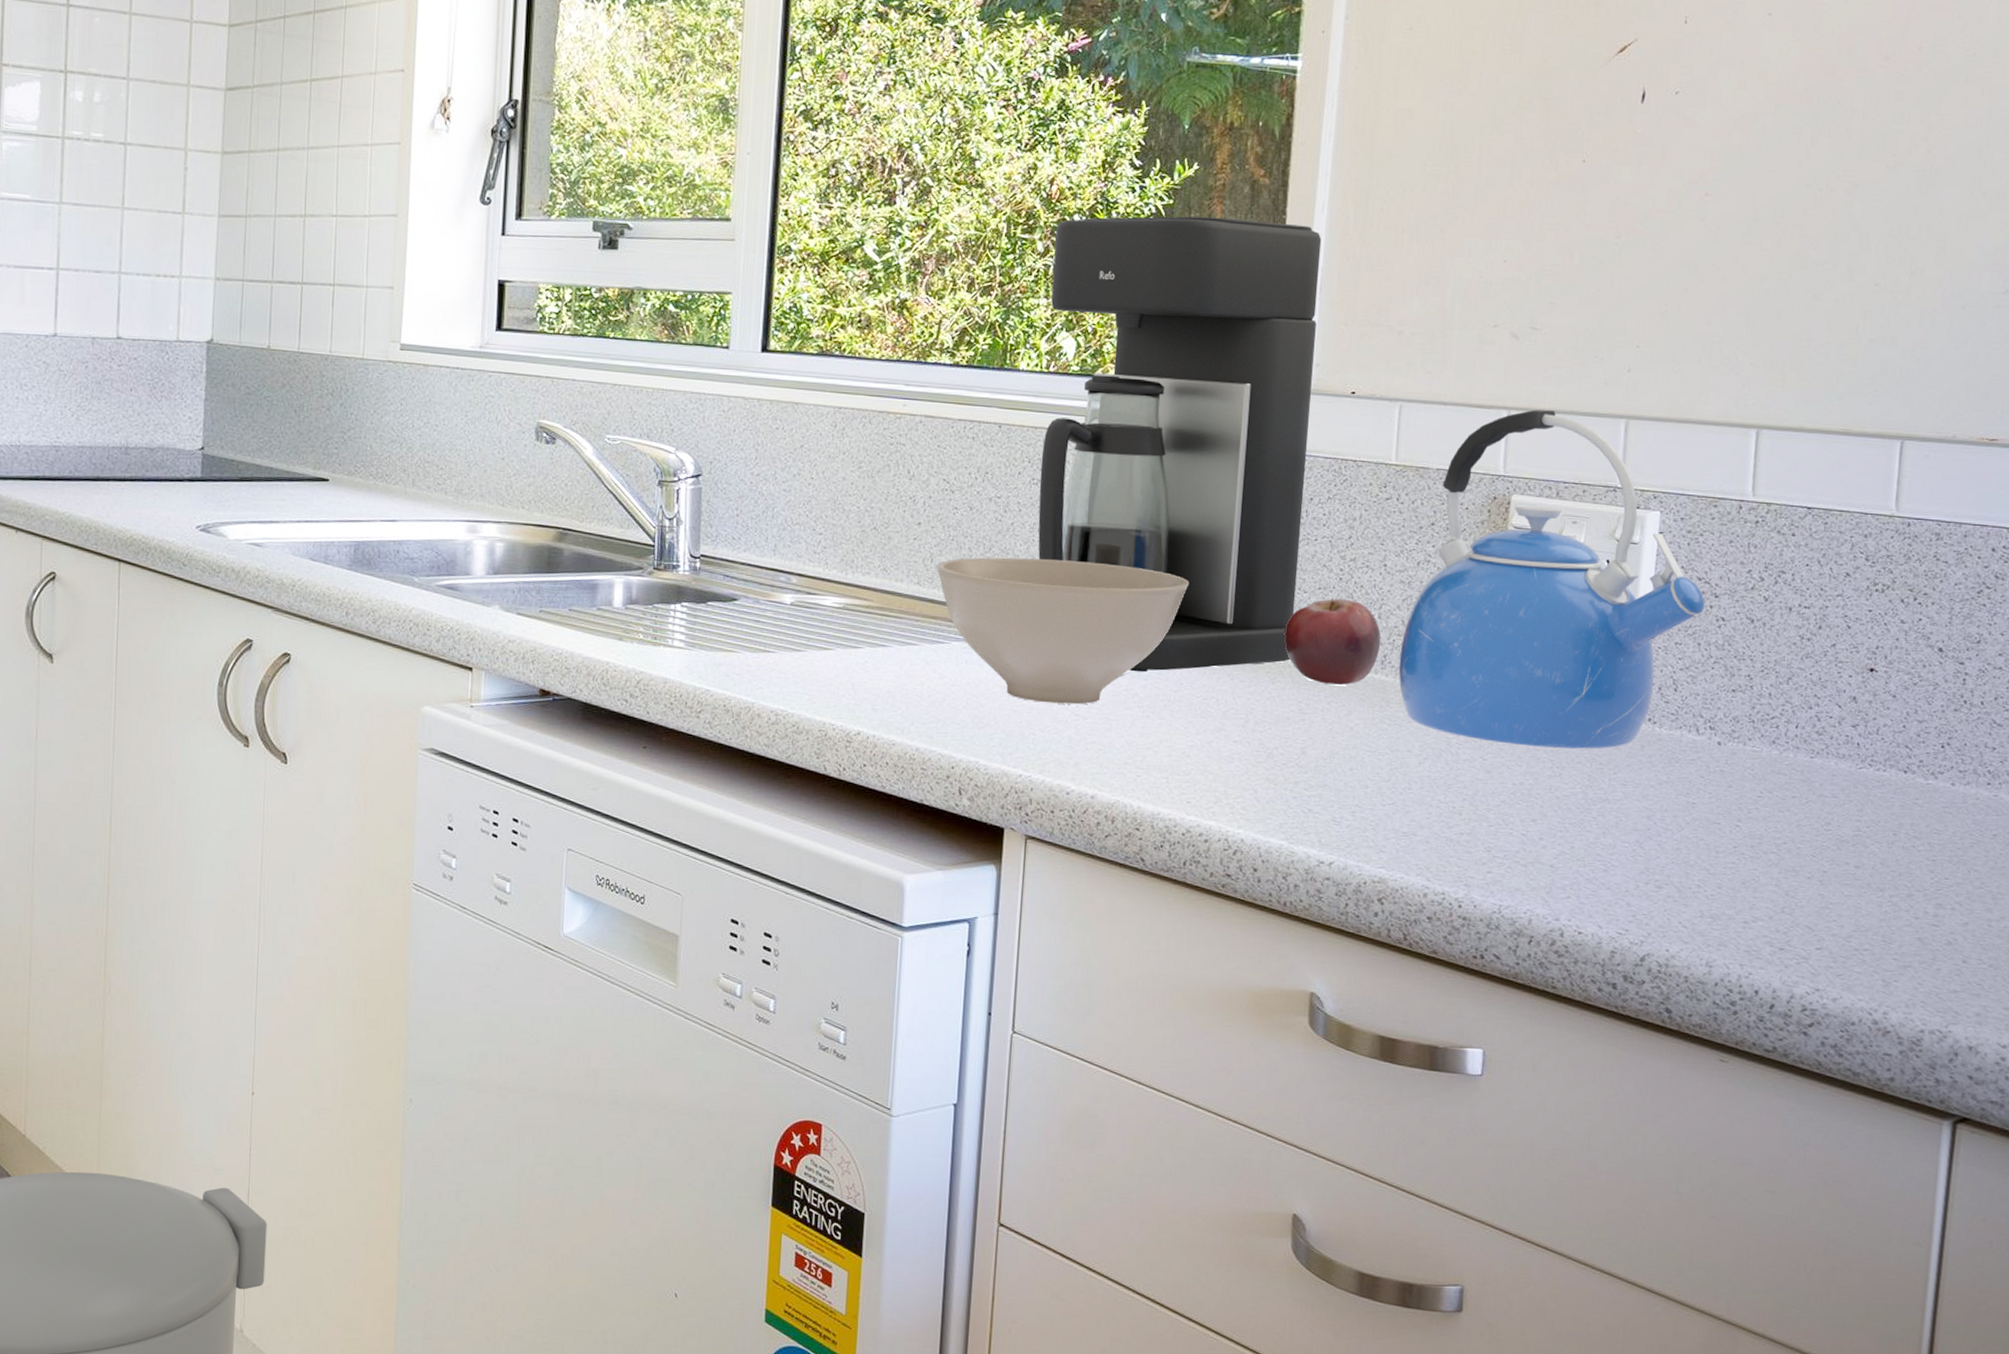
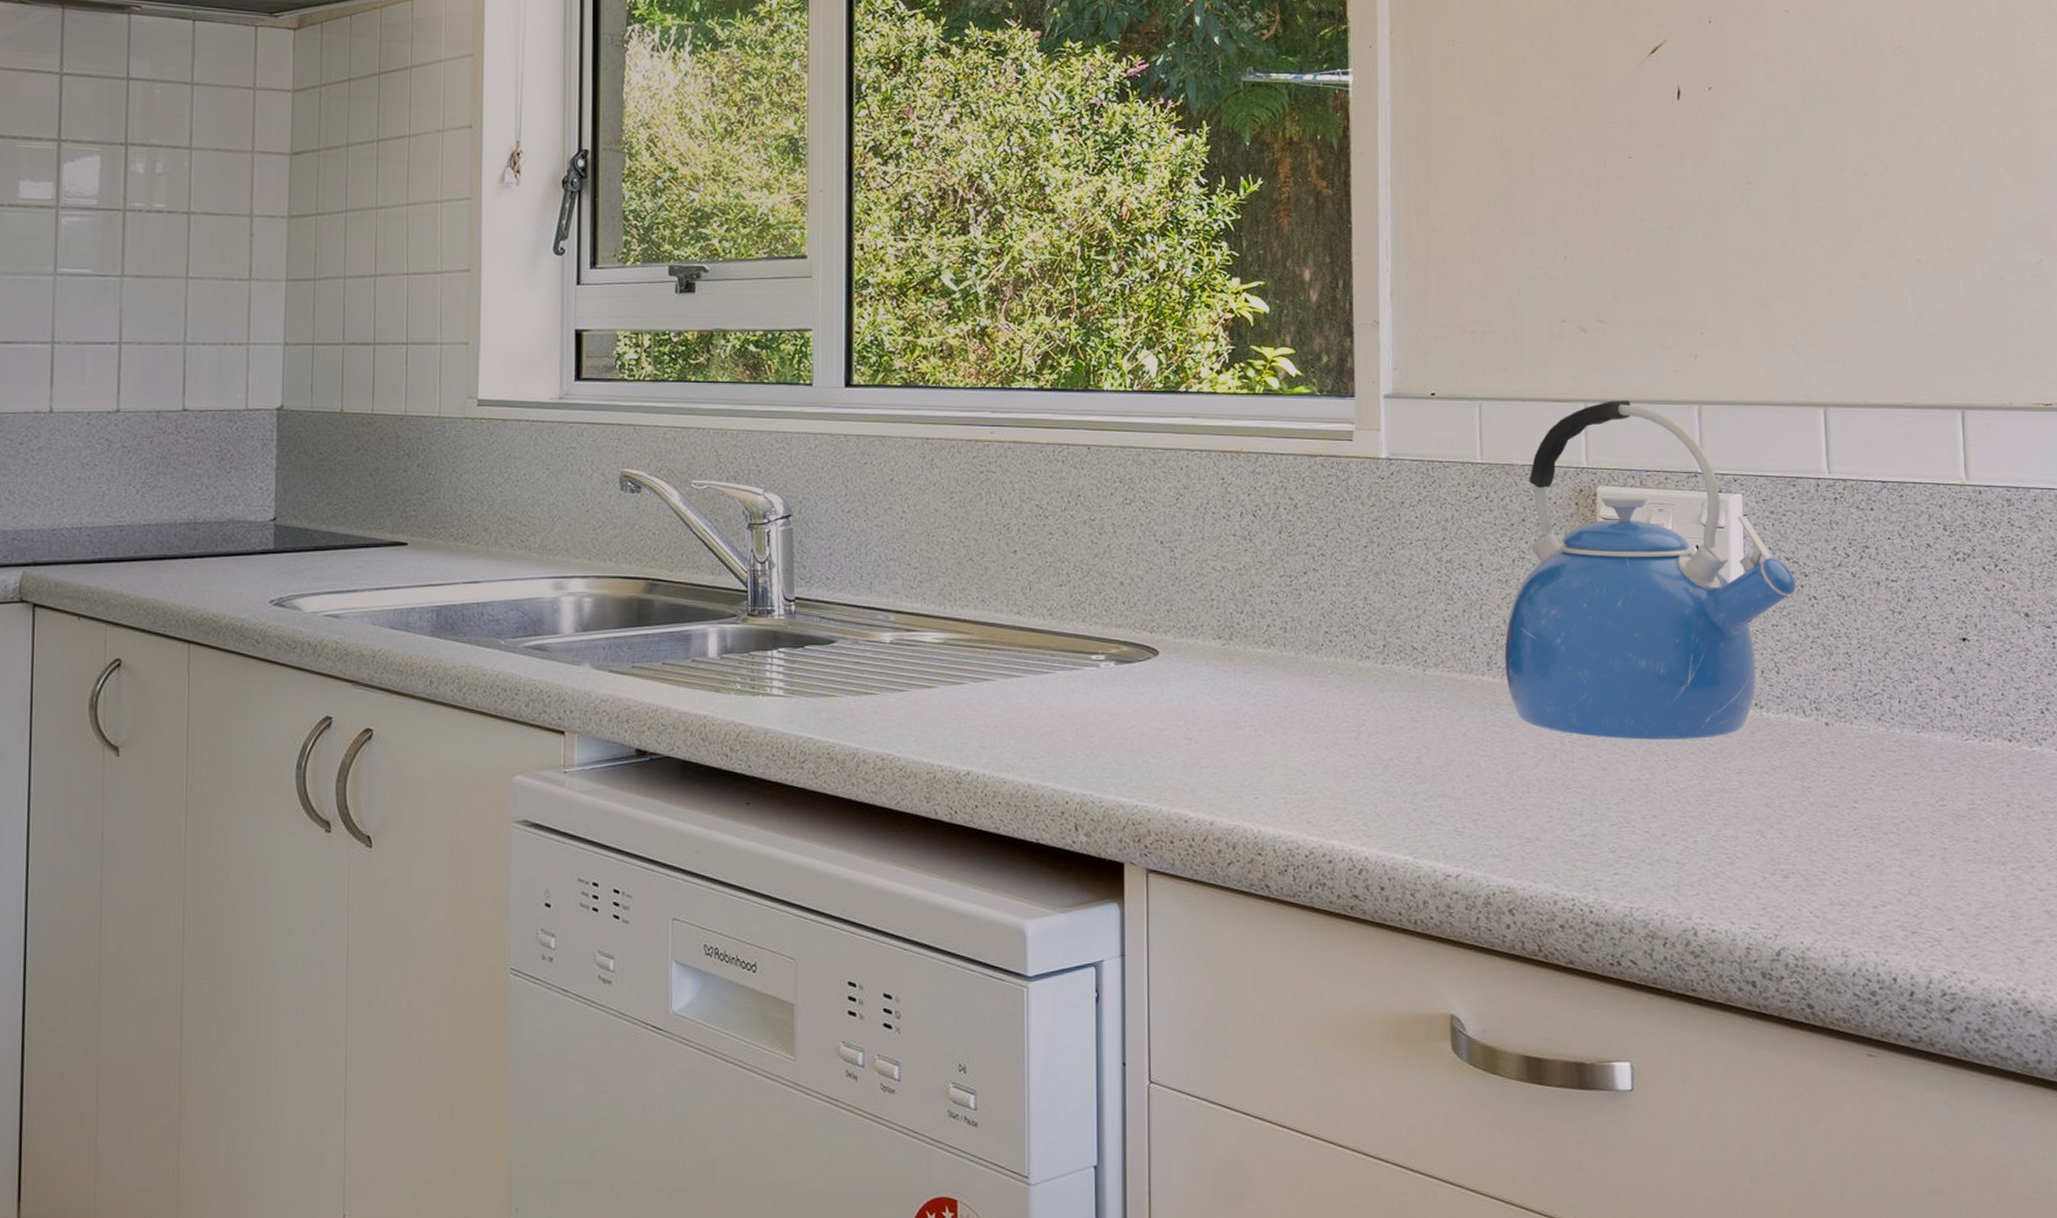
bowl: present [936,557,1190,705] -> none [1035,580,1290,728]
coffee maker: present [1038,216,1322,673] -> none [1128,229,1397,690]
fruit: present [1283,599,1381,685] -> none [1388,602,1485,690]

